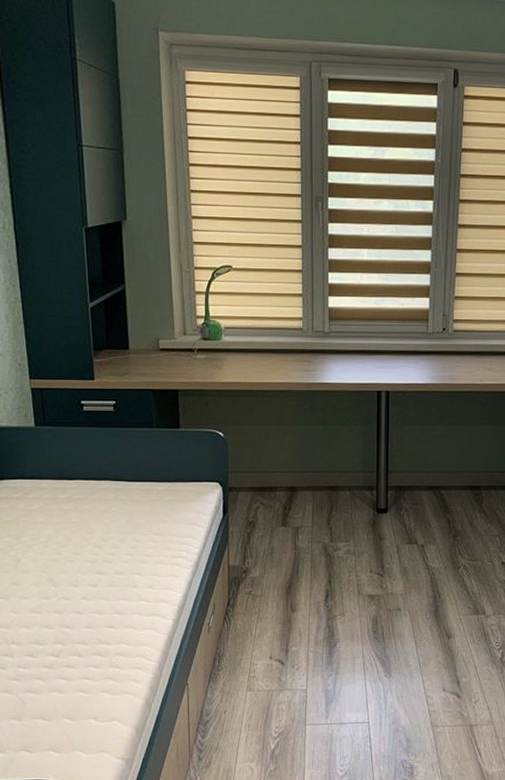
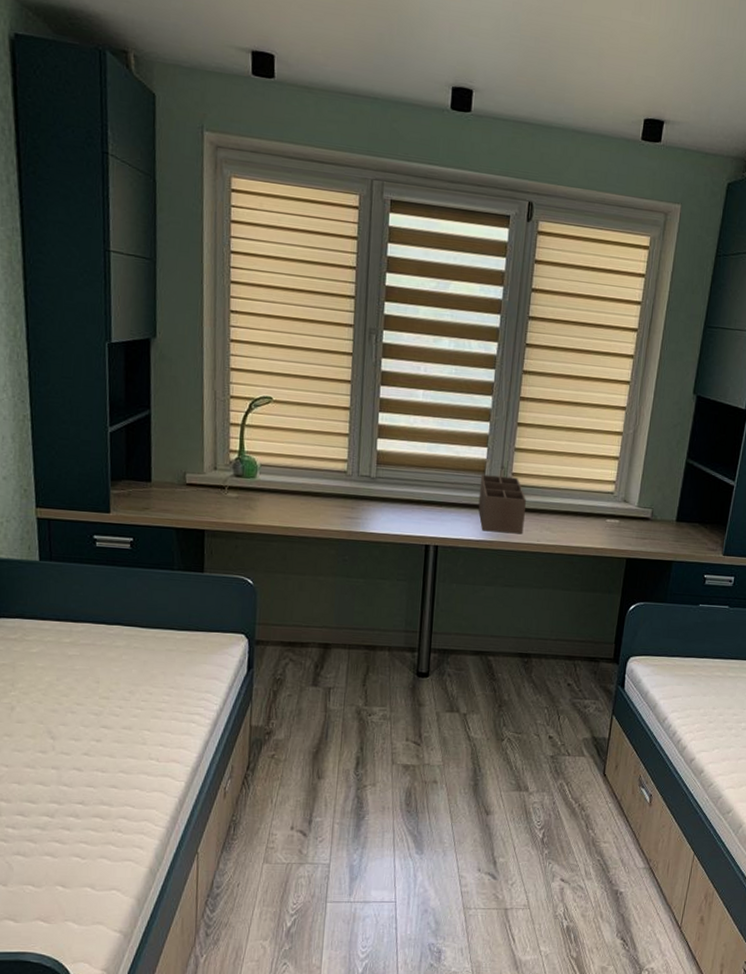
desk organizer: none [424,323,468,376] -> present [478,474,526,535]

